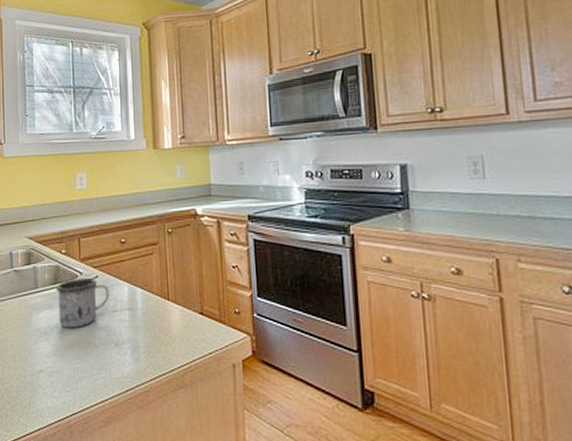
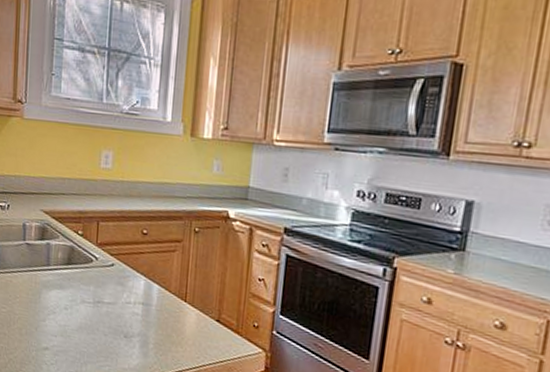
mug: present [57,279,110,327] -> none [69,263,125,313]

